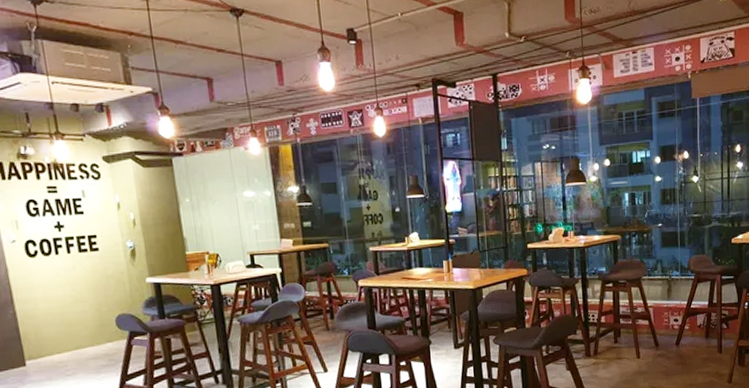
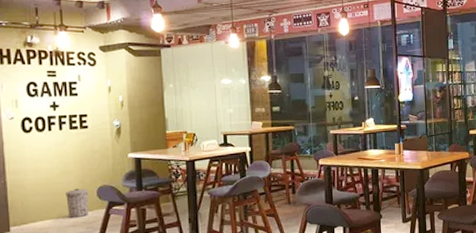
trash can: none [81,318,109,351] -> present [66,189,89,219]

